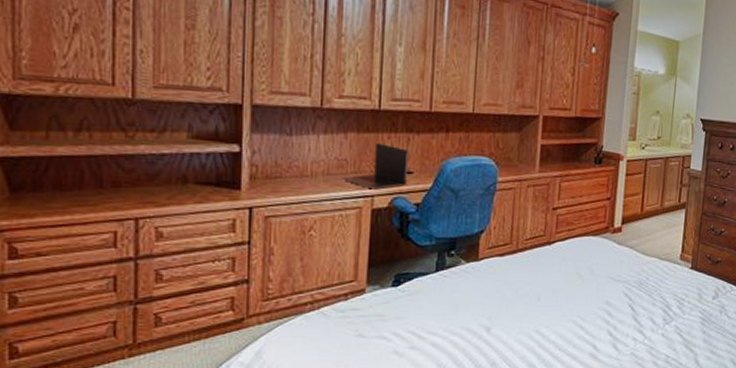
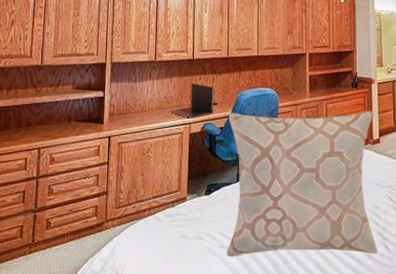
pillow: none [418,185,618,358] -> present [227,110,378,256]

